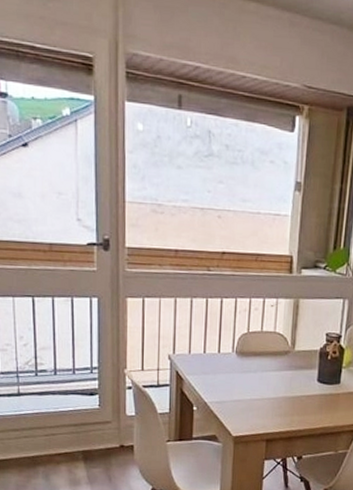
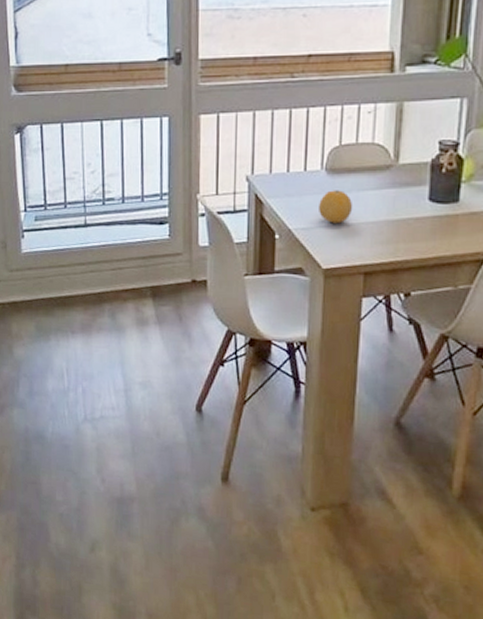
fruit: none [230,370,258,399] -> present [319,190,353,224]

